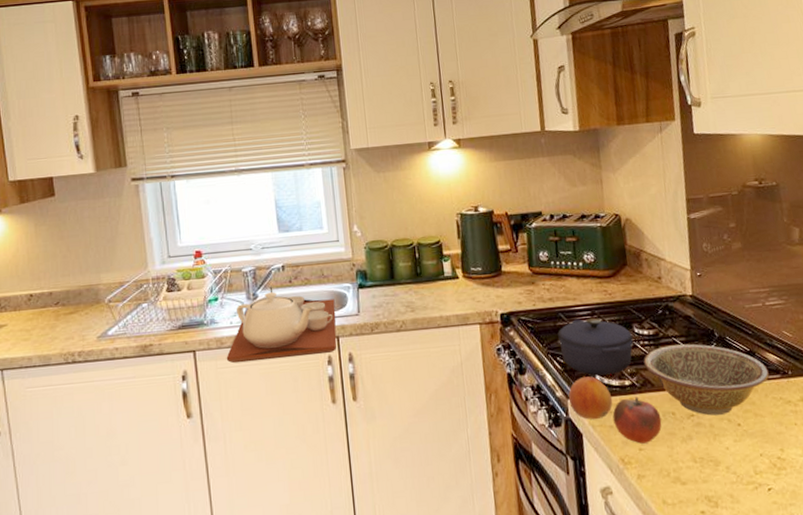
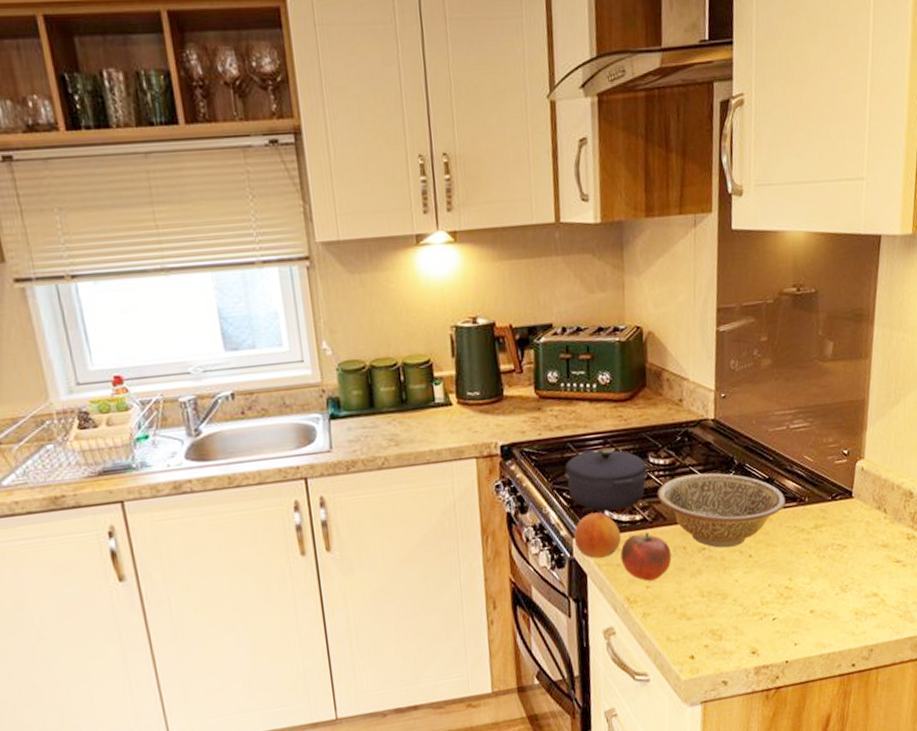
tea set: present [226,286,337,364] -> none [164,419,305,515]

